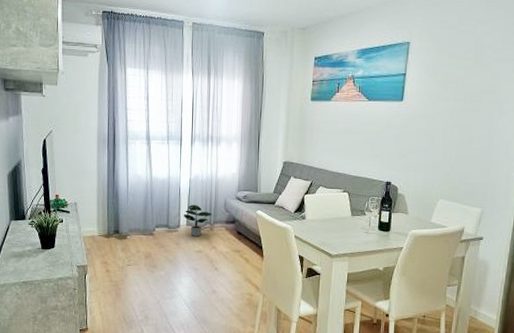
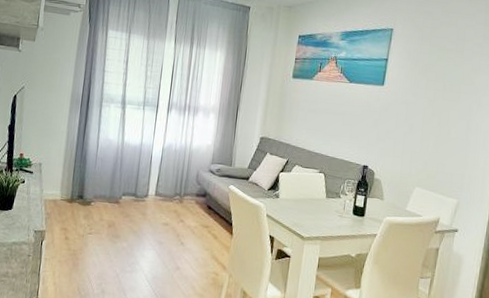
potted plant: present [183,205,212,236] -> none [152,174,183,208]

